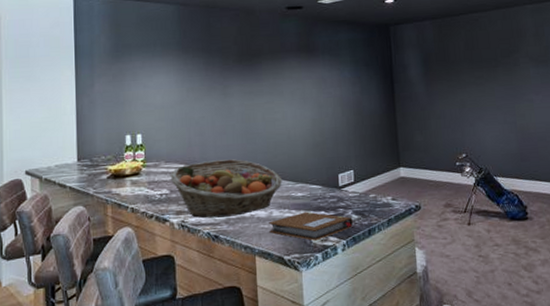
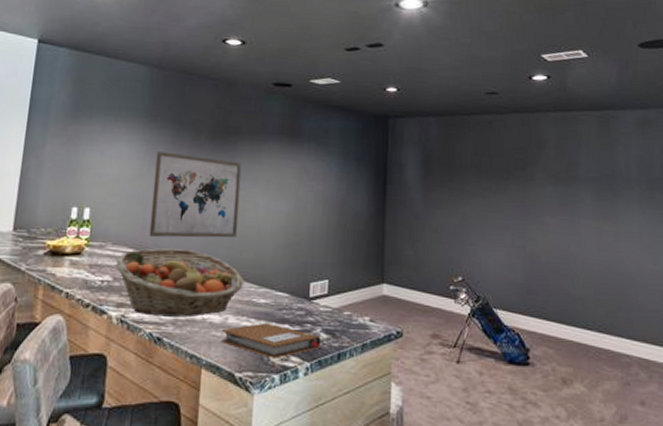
wall art: none [192,78,272,152] -> present [149,151,242,238]

